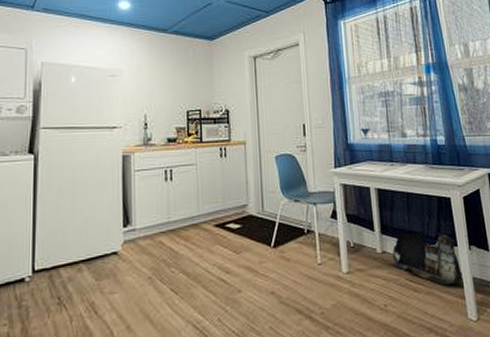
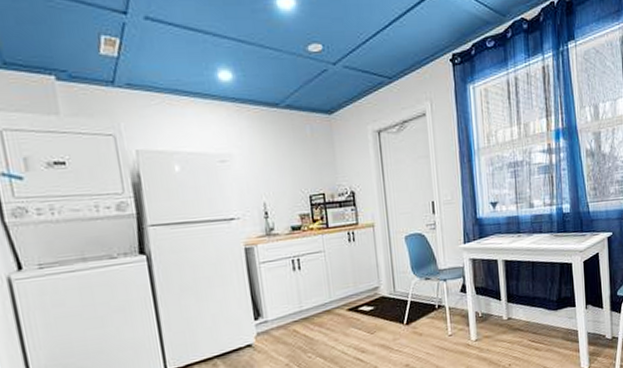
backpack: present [392,229,471,285] -> none [516,294,588,342]

